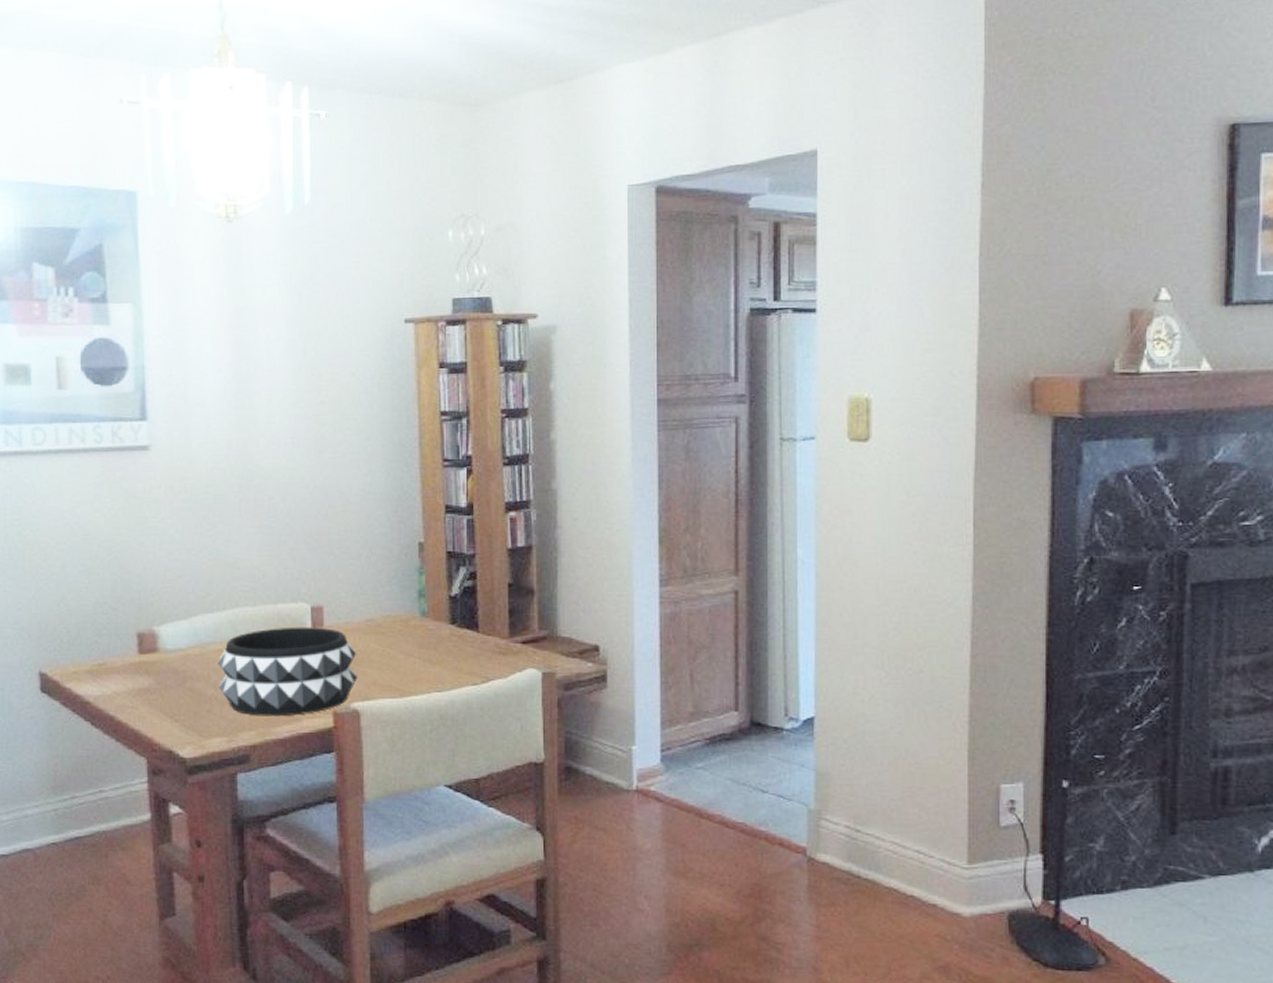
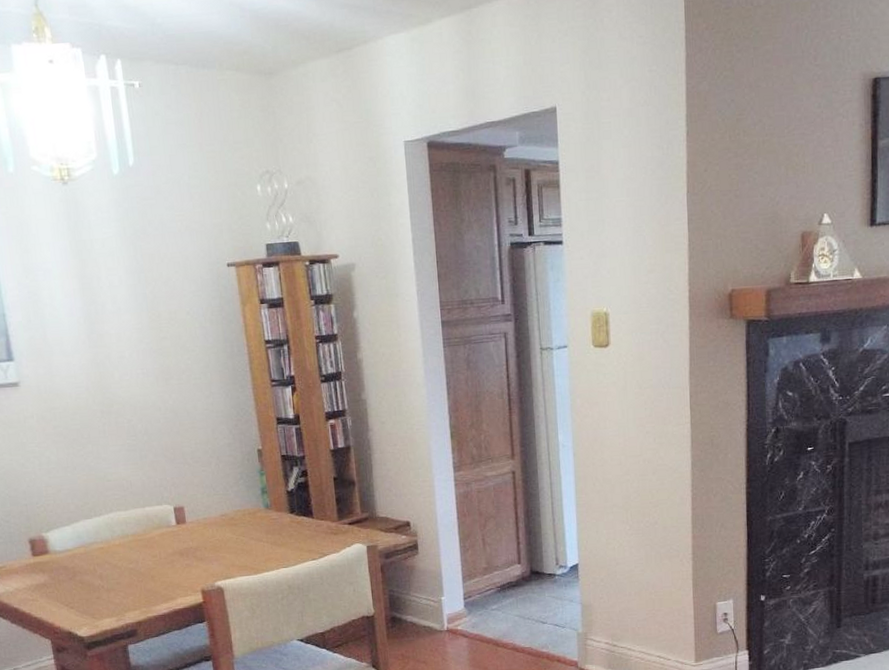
decorative bowl: present [217,627,357,717] -> none [100,523,218,599]

